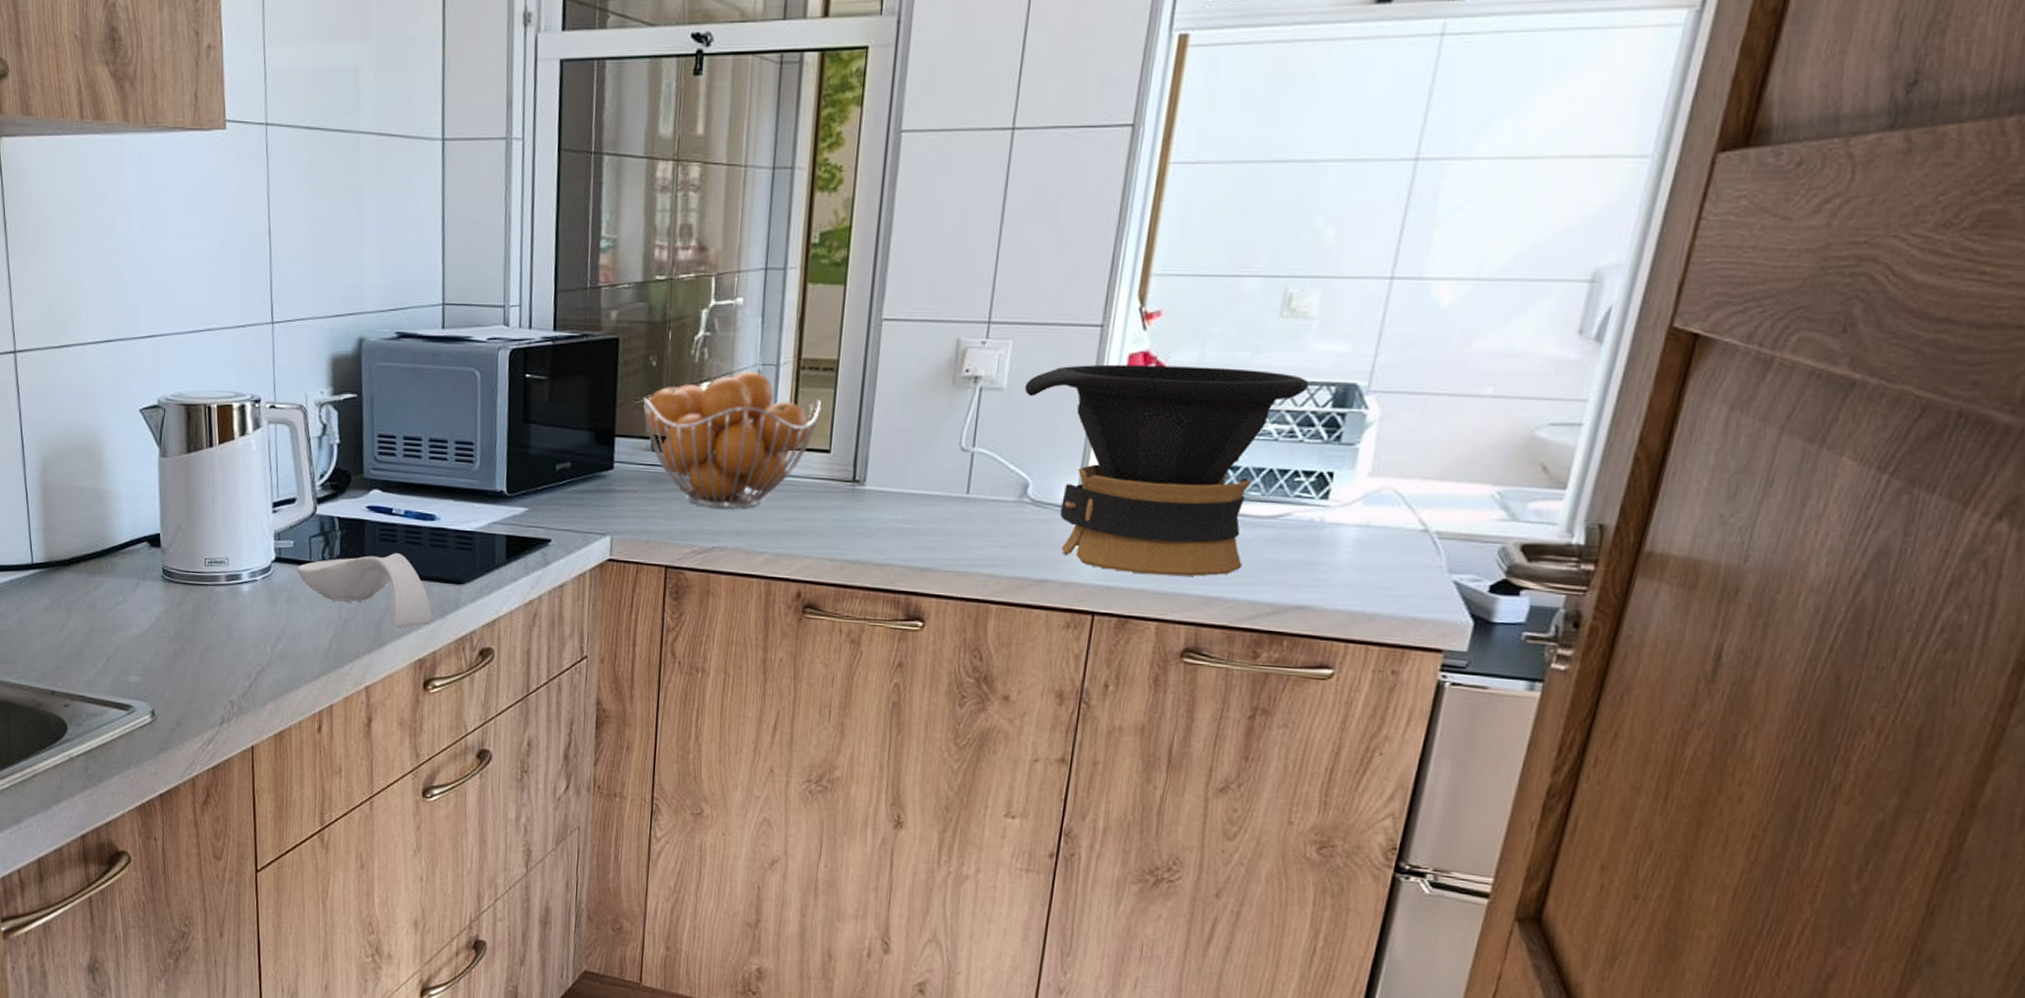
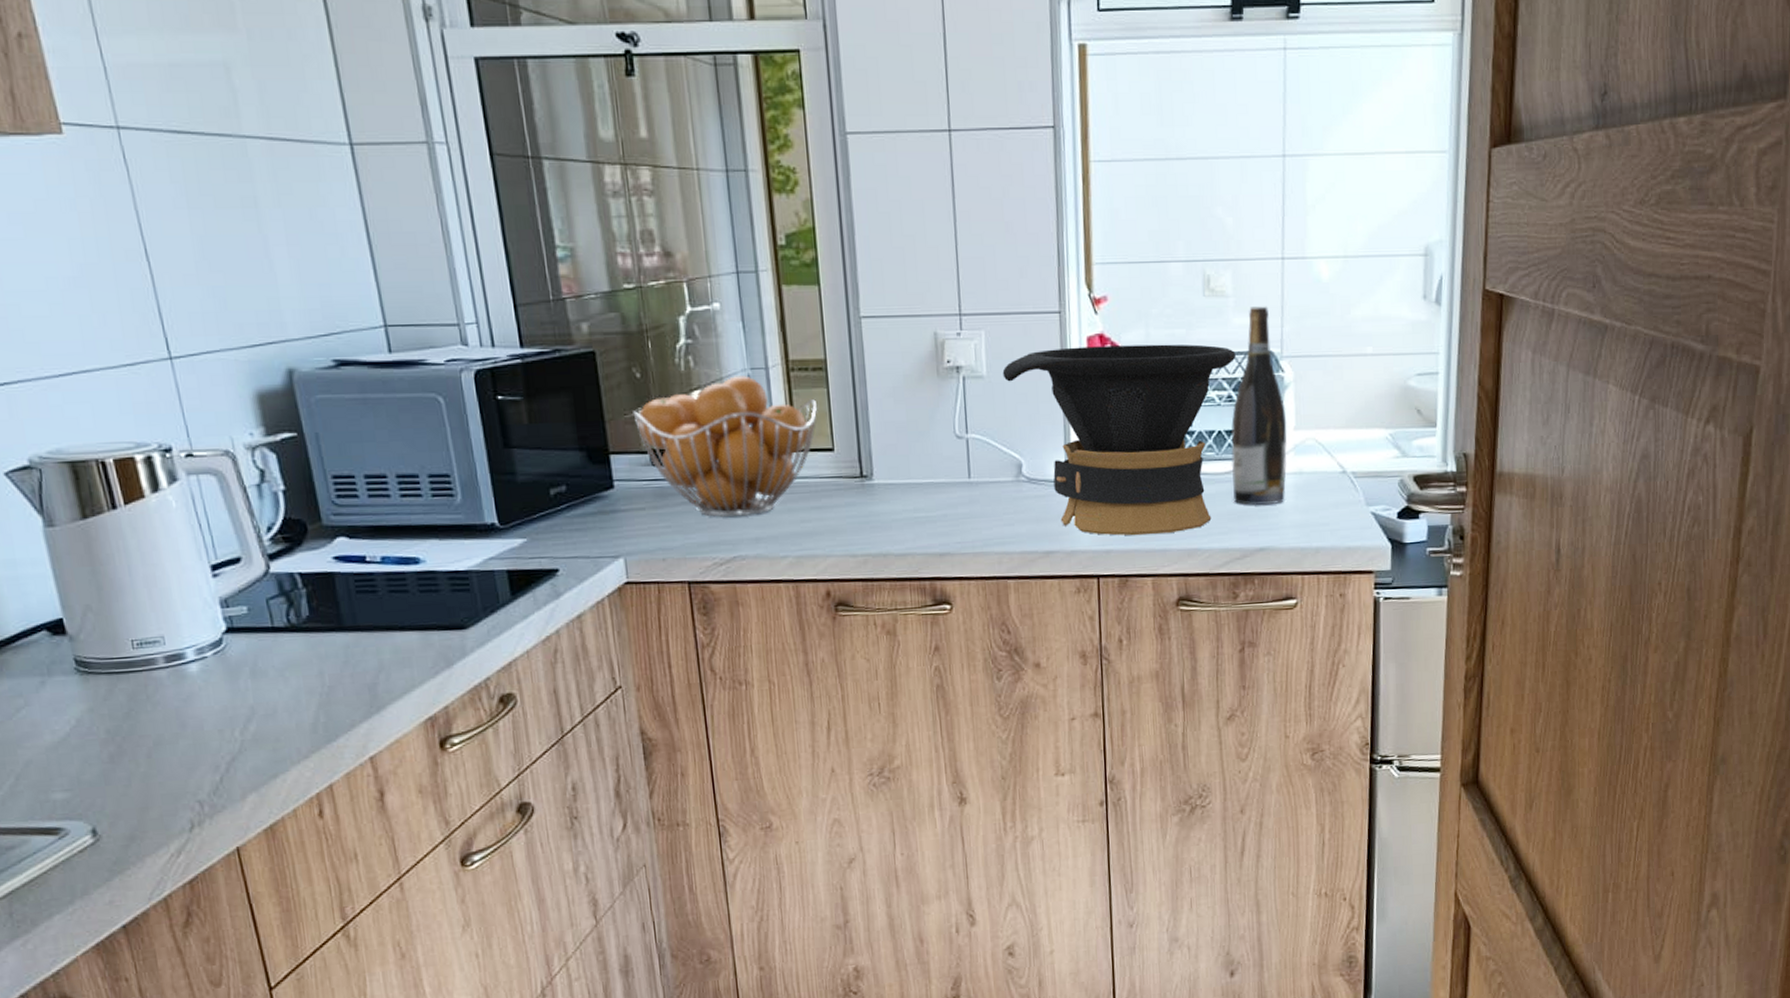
spoon rest: present [297,553,433,628] -> none [257,605,437,687]
wine bottle: none [1274,331,1362,558] -> present [1230,306,1287,505]

